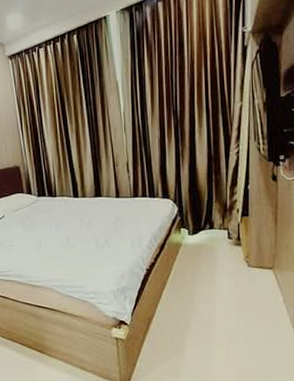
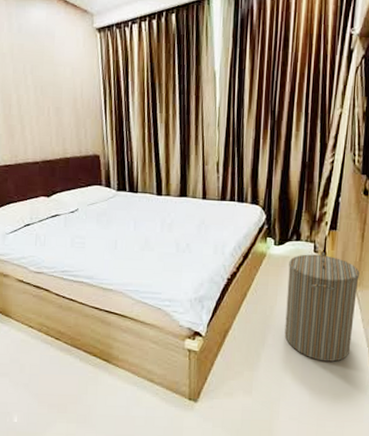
laundry hamper: none [205,237,276,344] -> present [284,251,360,362]

